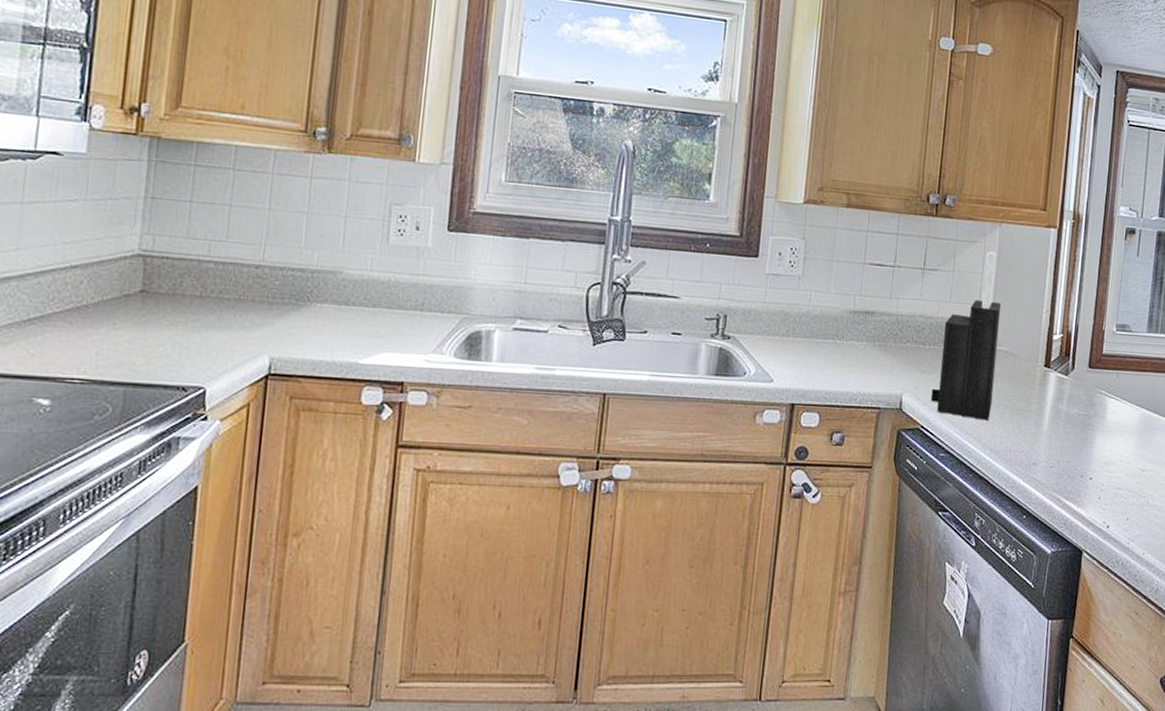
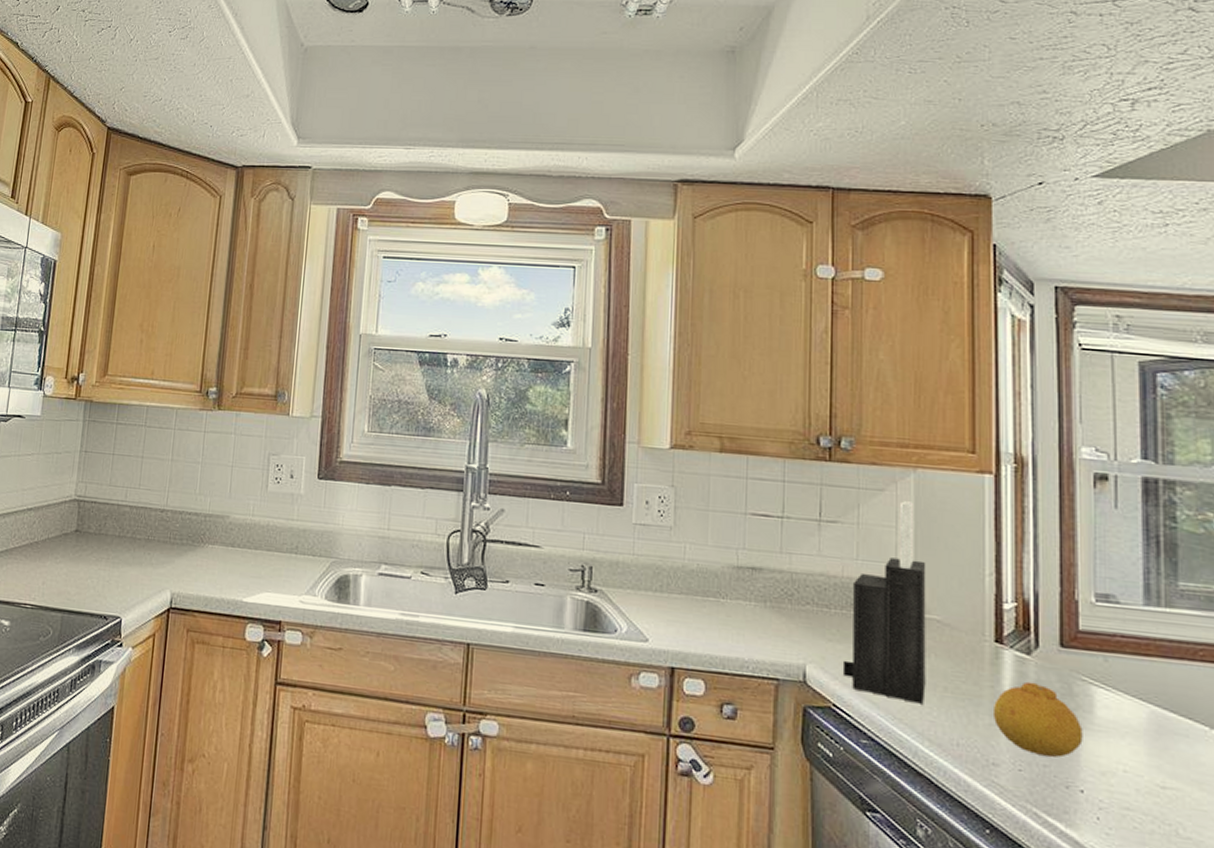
fruit: none [1037,397,1097,454] -> present [992,681,1083,758]

